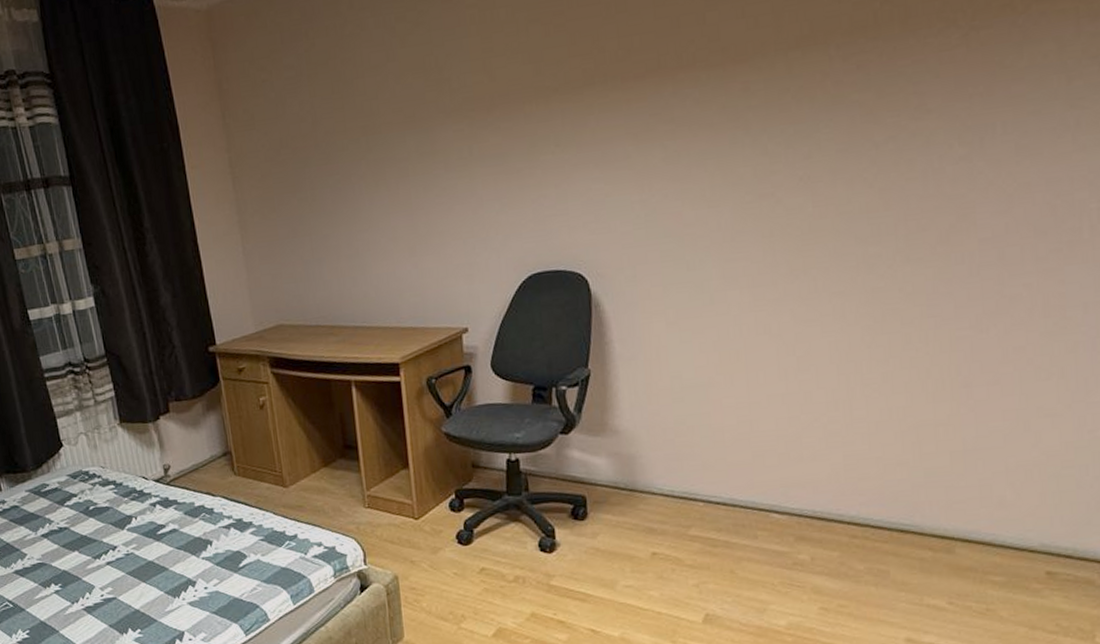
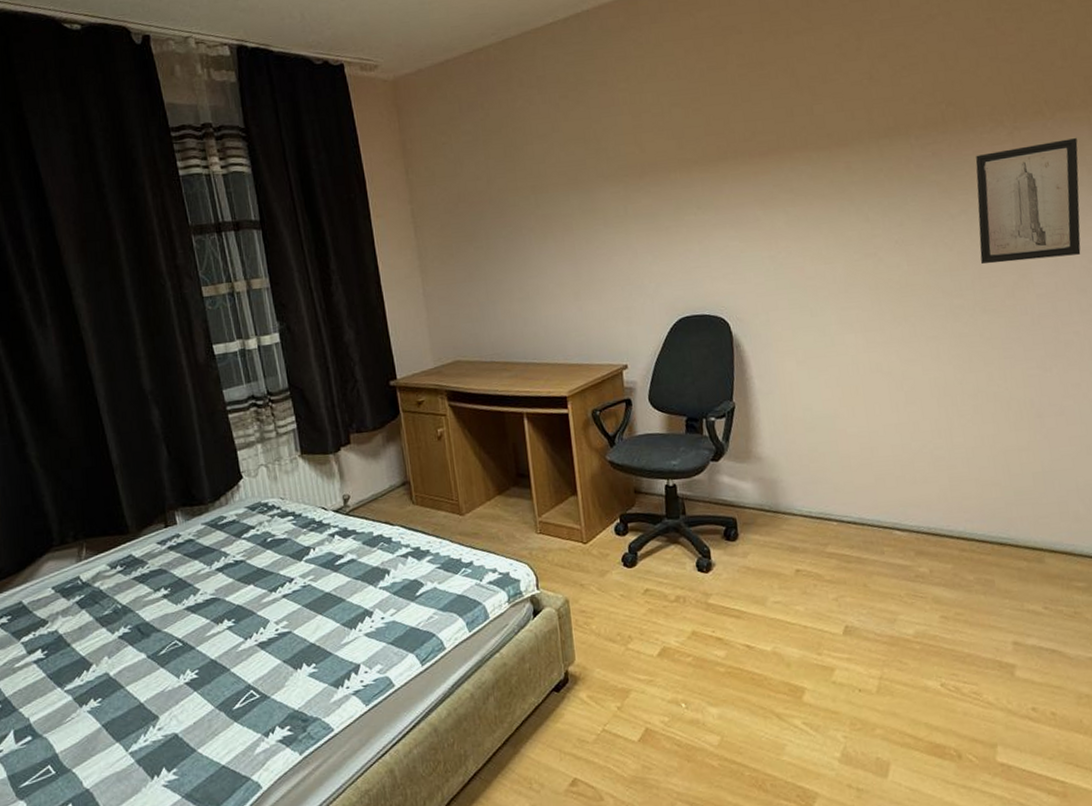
wall art: none [908,37,1058,203] -> present [975,138,1081,264]

